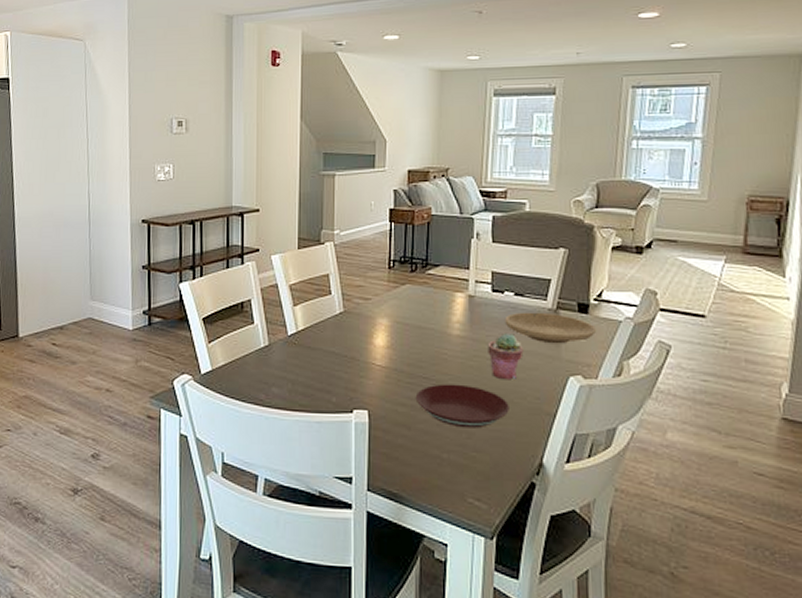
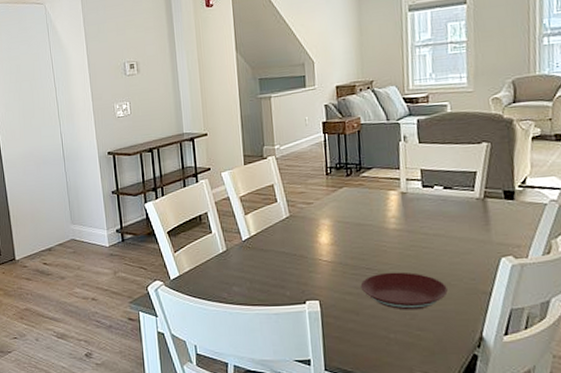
potted succulent: present [487,334,524,380] -> none [422,223,456,265]
plate: present [504,312,596,344] -> none [436,201,523,230]

